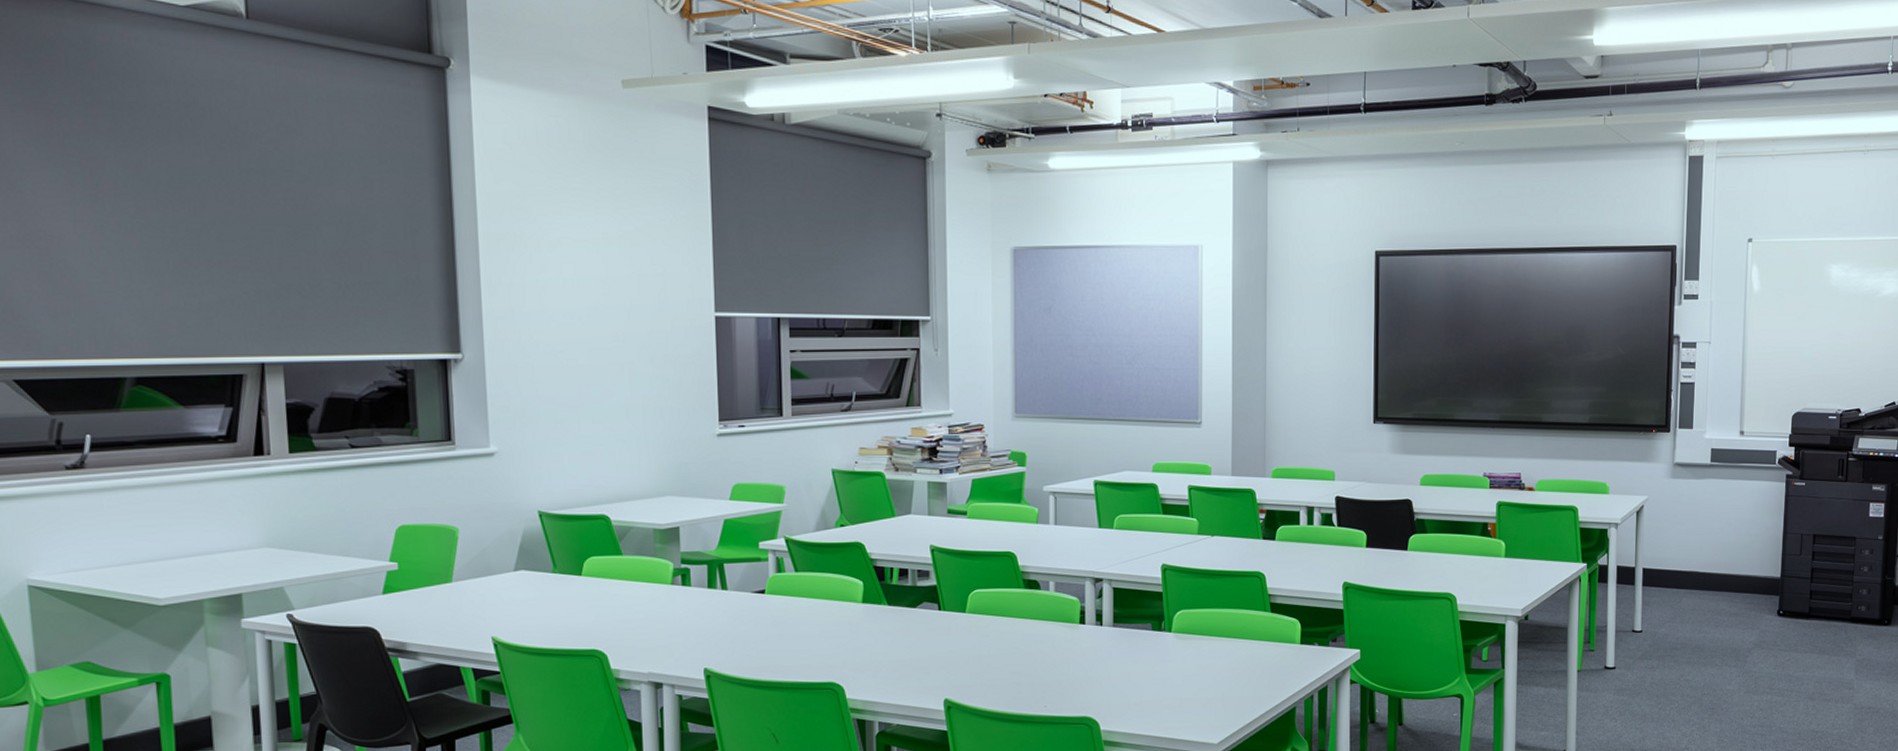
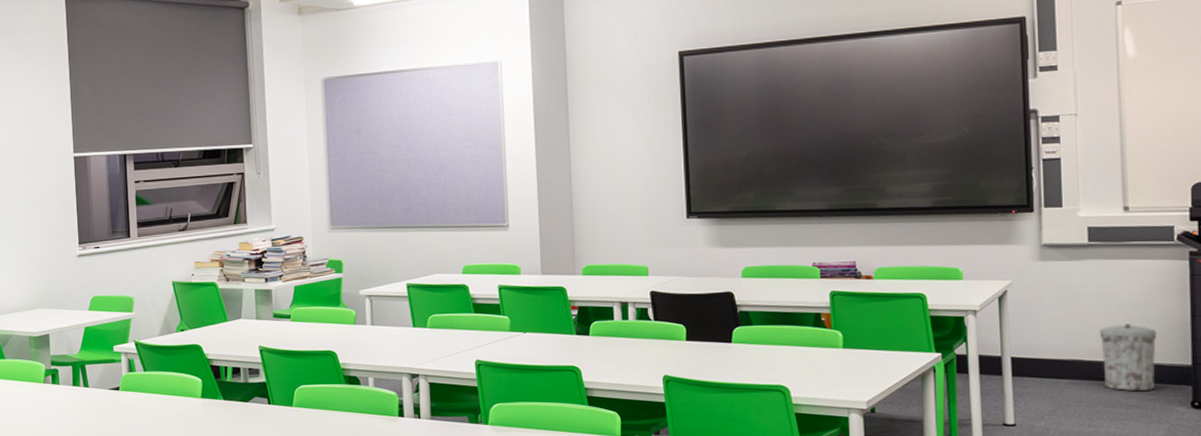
trash can: none [1713,539,1757,601] -> present [1099,323,1157,392]

